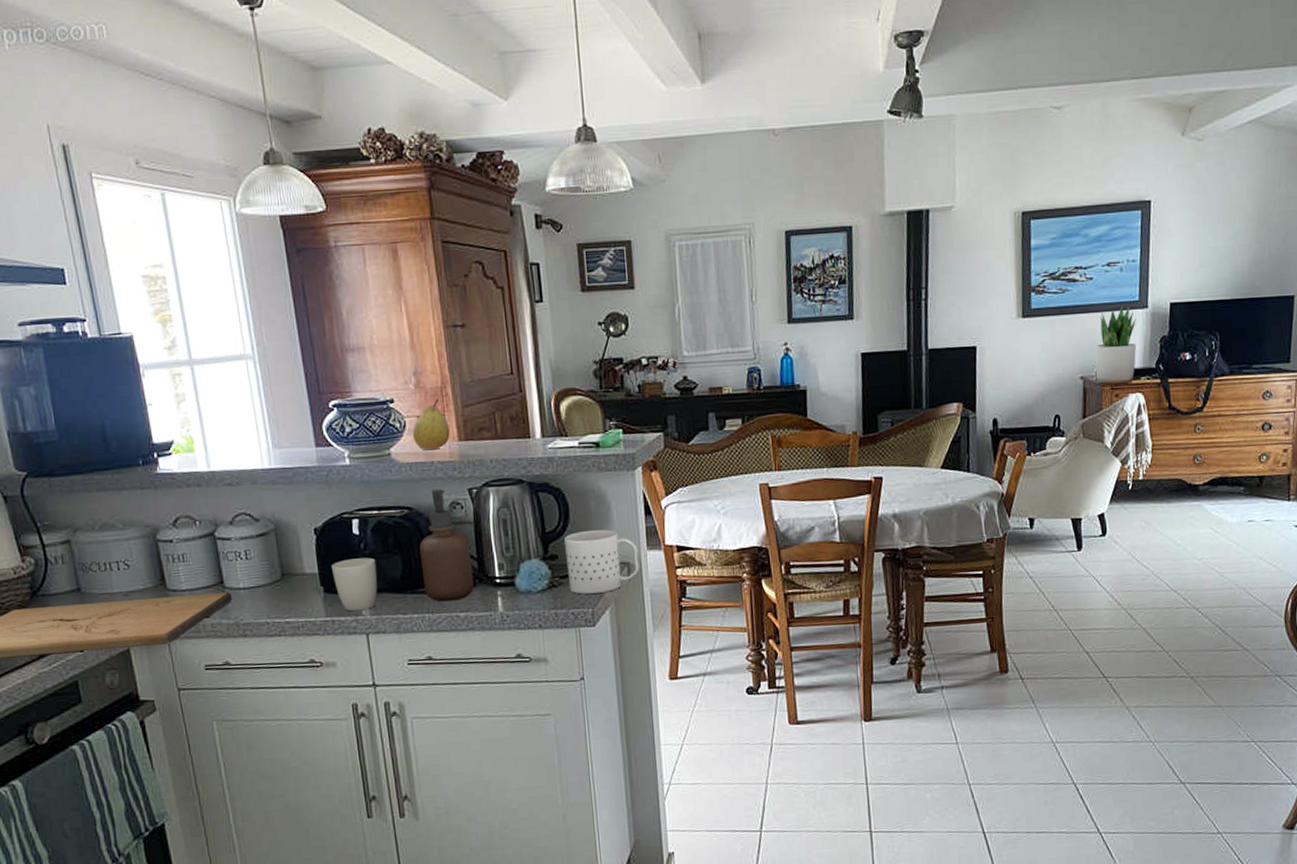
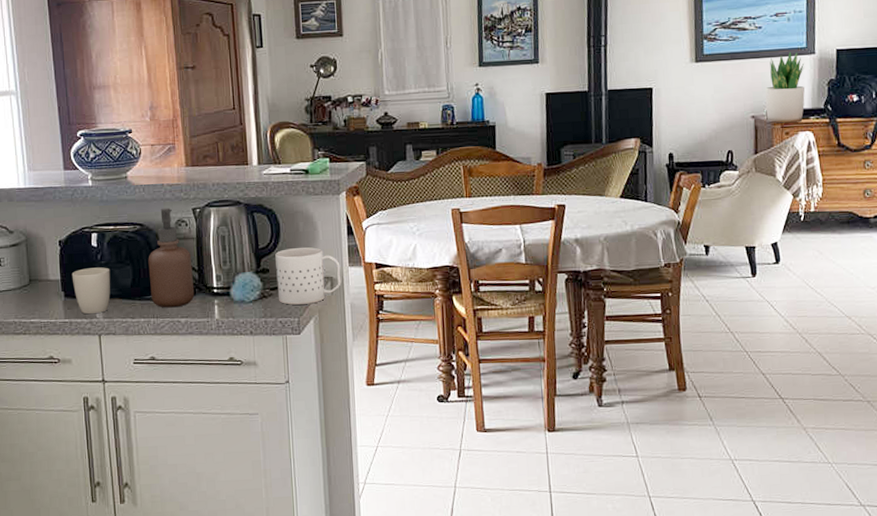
fruit: present [412,399,450,450] -> none [146,130,179,174]

